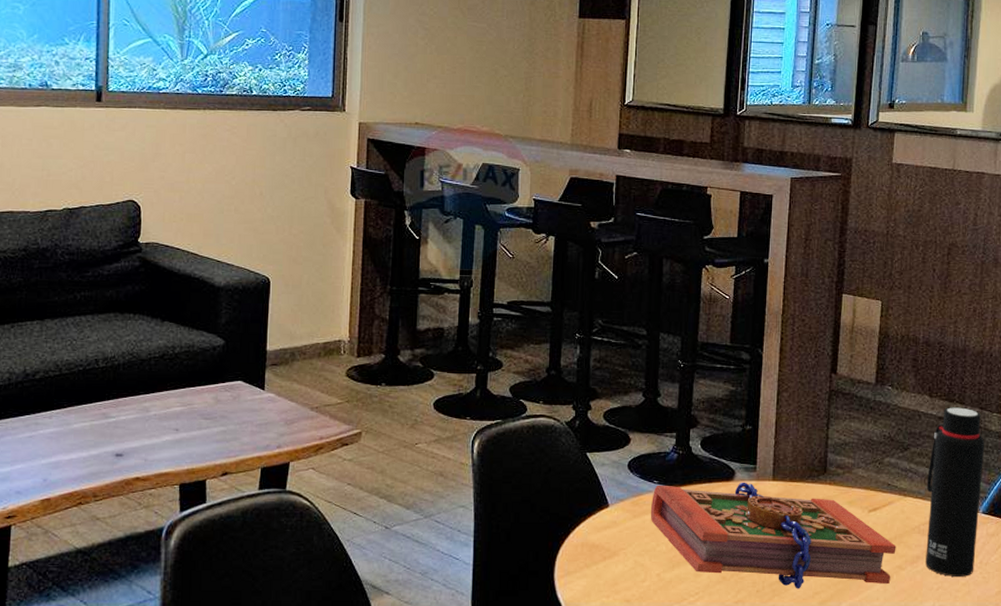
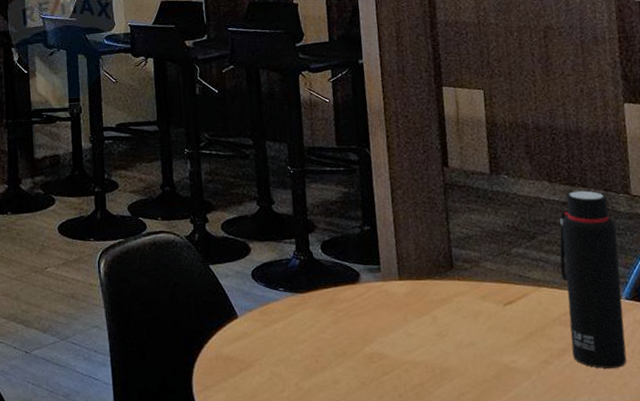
book: present [650,482,896,589] -> none [279,283,540,391]

